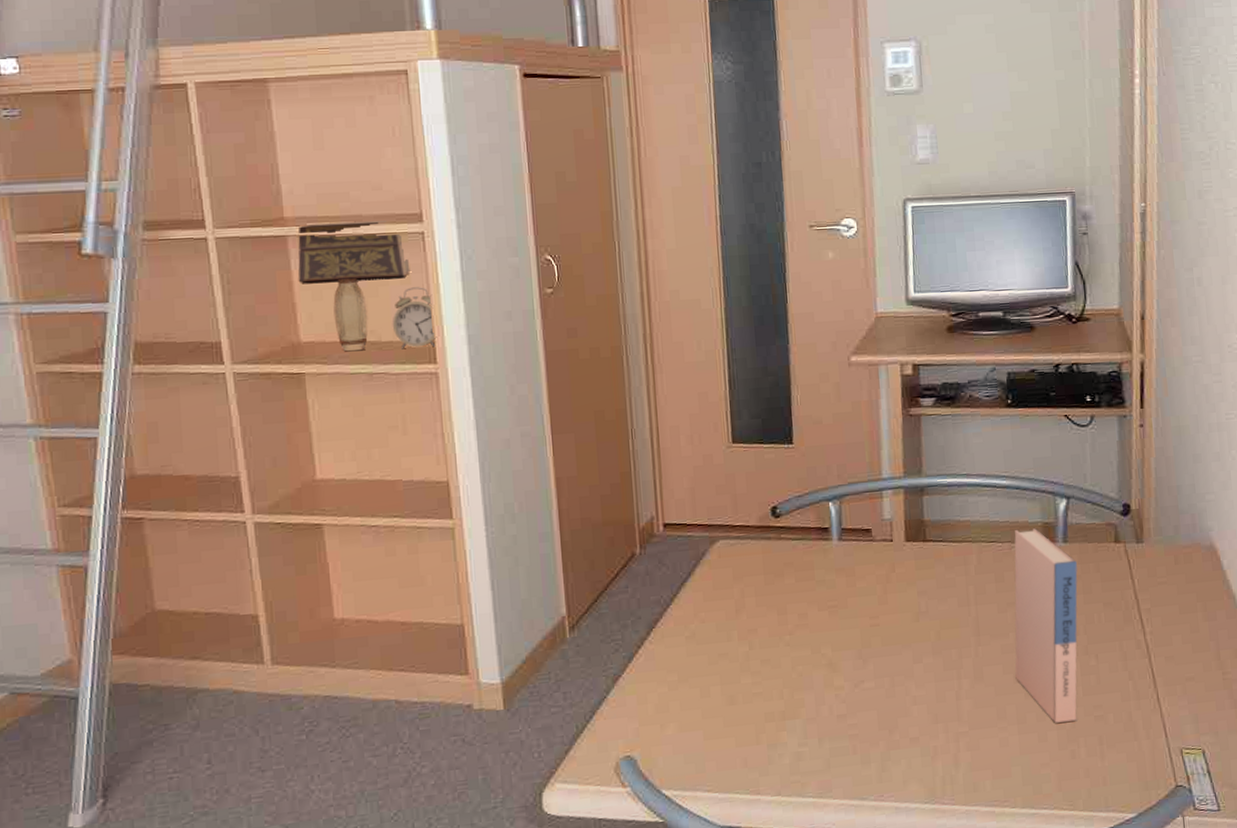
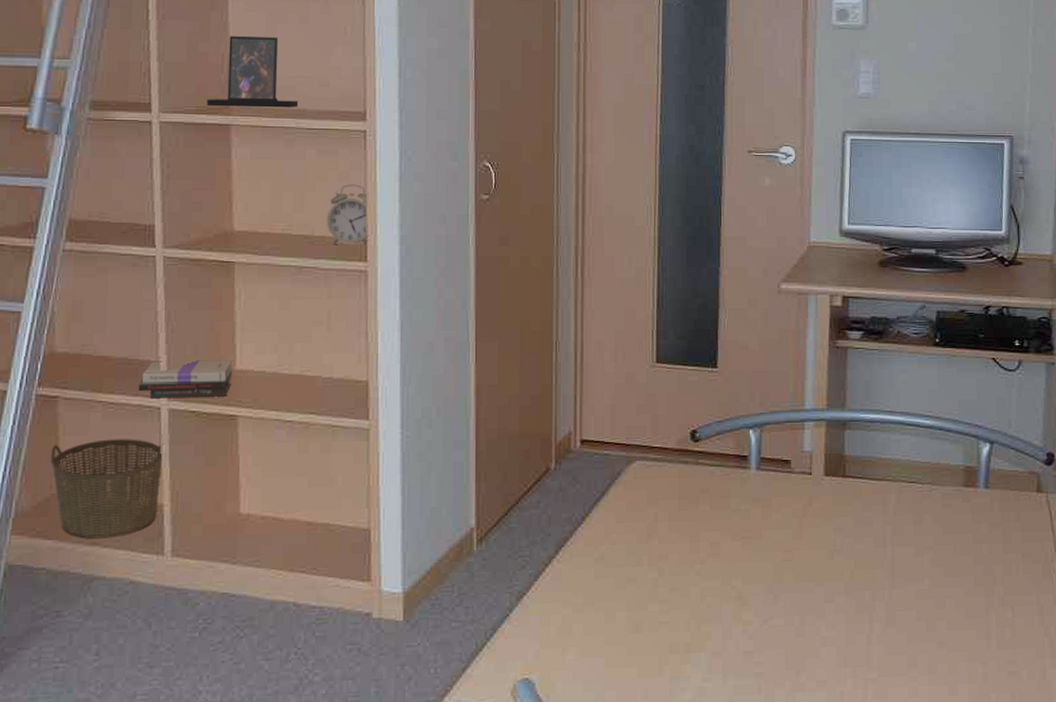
basket: none [142,553,254,654] -> present [50,439,163,539]
books: none [221,470,314,514] -> present [138,360,233,399]
photo frame: none [261,144,354,219] -> present [207,36,299,108]
decorative box: present [298,221,410,283] -> none [238,115,349,174]
vase: present [333,278,368,352] -> none [269,171,303,244]
book: present [1014,527,1078,723] -> none [928,470,998,676]

